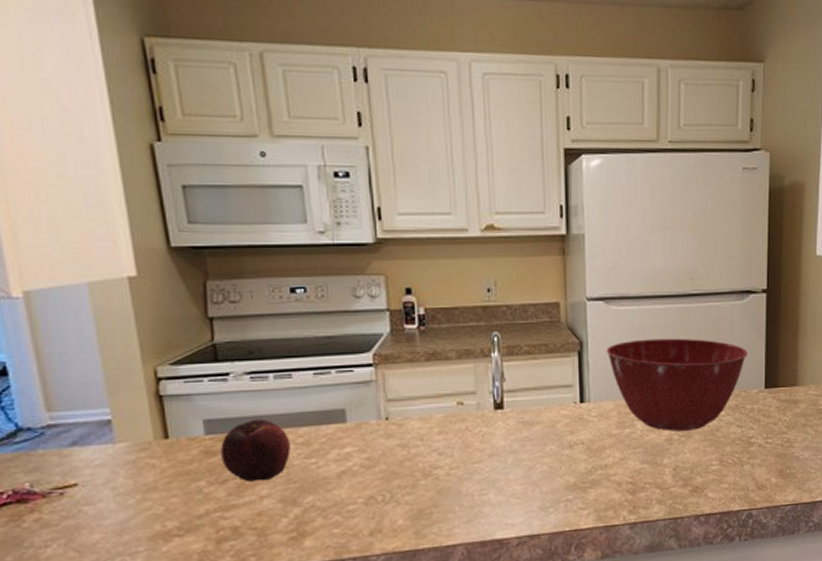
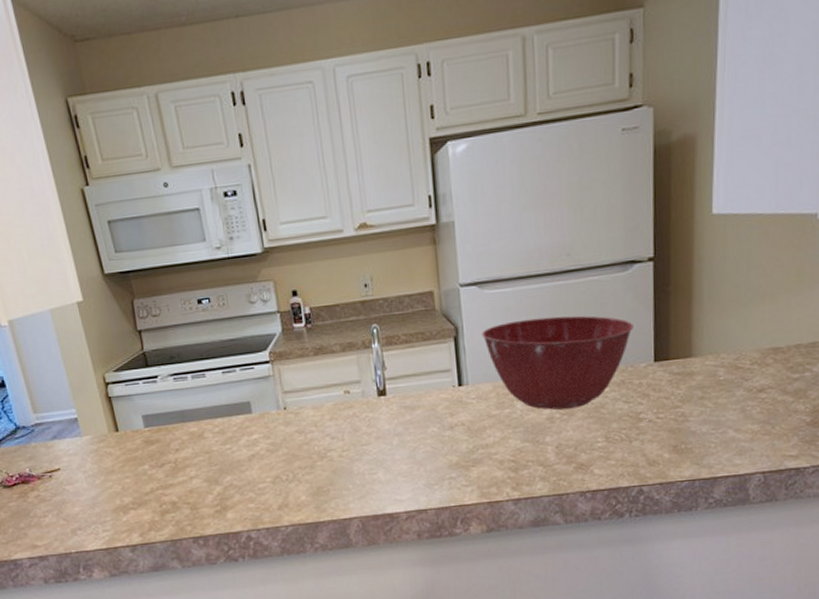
fruit: present [221,419,291,482] -> none [157,412,210,466]

